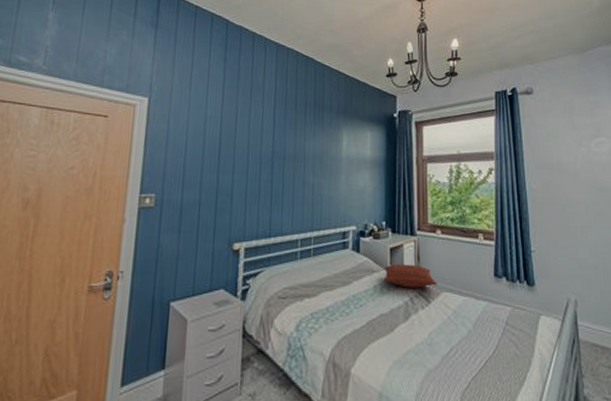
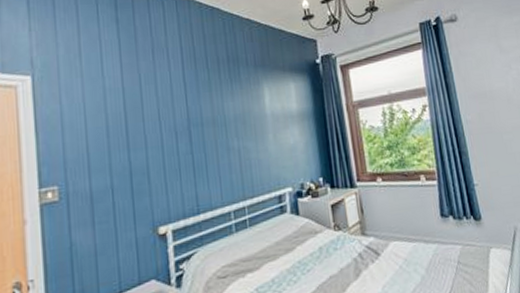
pillow: present [383,264,437,288] -> none [328,218,385,244]

